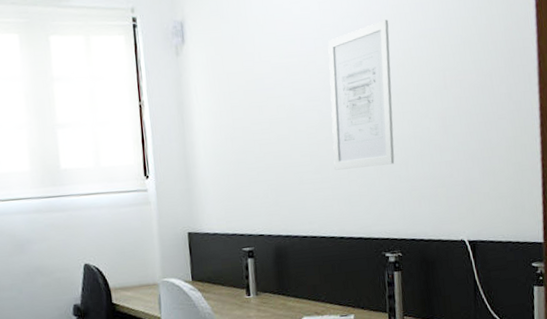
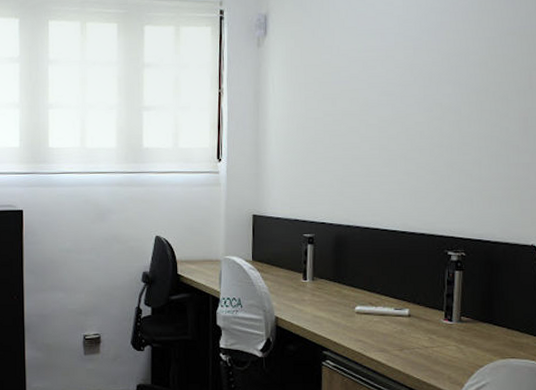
wall art: present [327,20,395,170] -> none [403,16,475,165]

